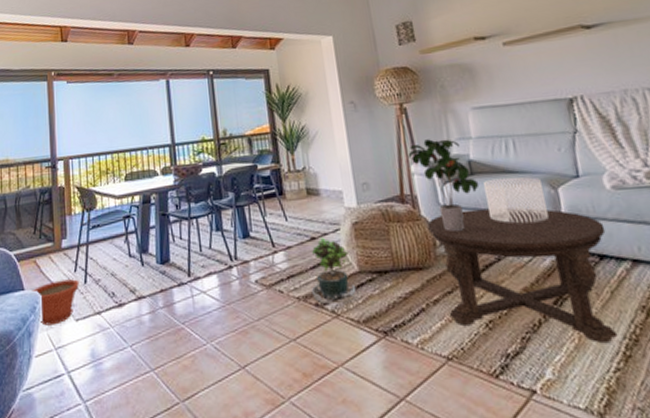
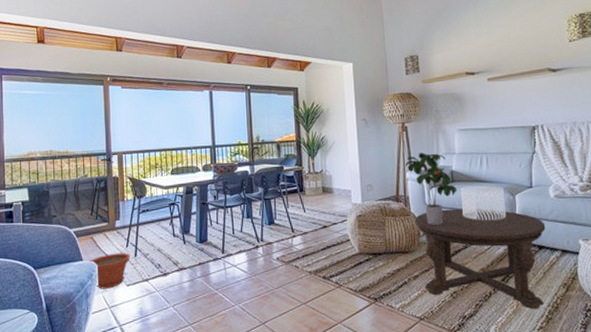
potted plant: present [311,237,366,305] -> none [320,226,363,278]

